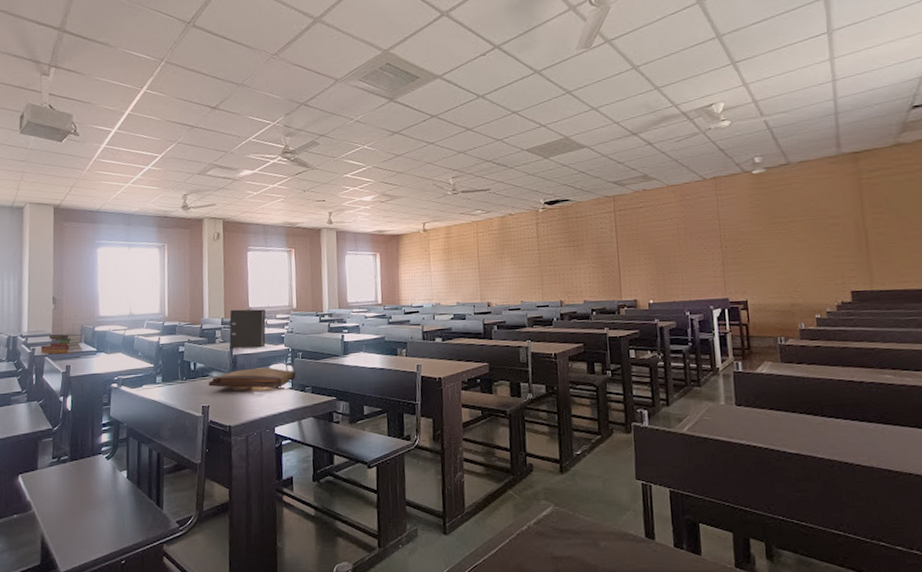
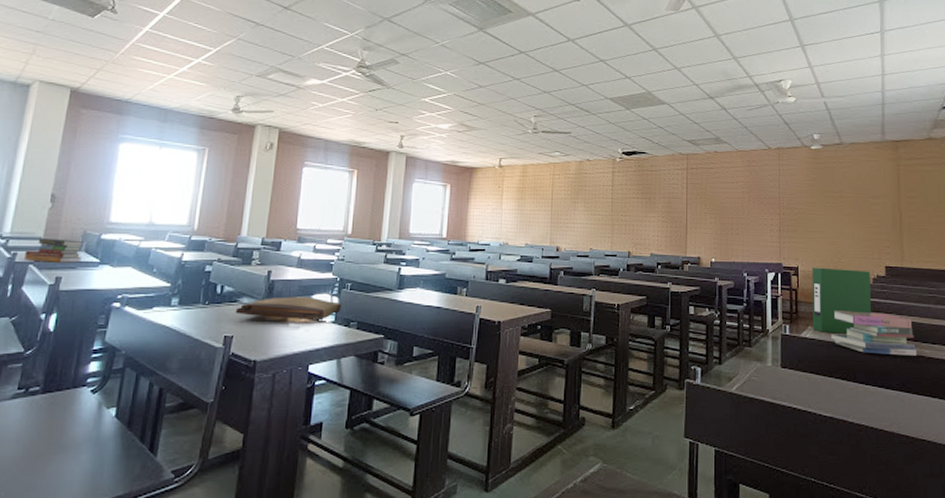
binder: present [229,309,266,349] -> none [268,229,315,274]
binder: none [763,298,838,367] -> present [811,267,872,334]
books: none [791,342,896,386] -> present [831,309,917,356]

